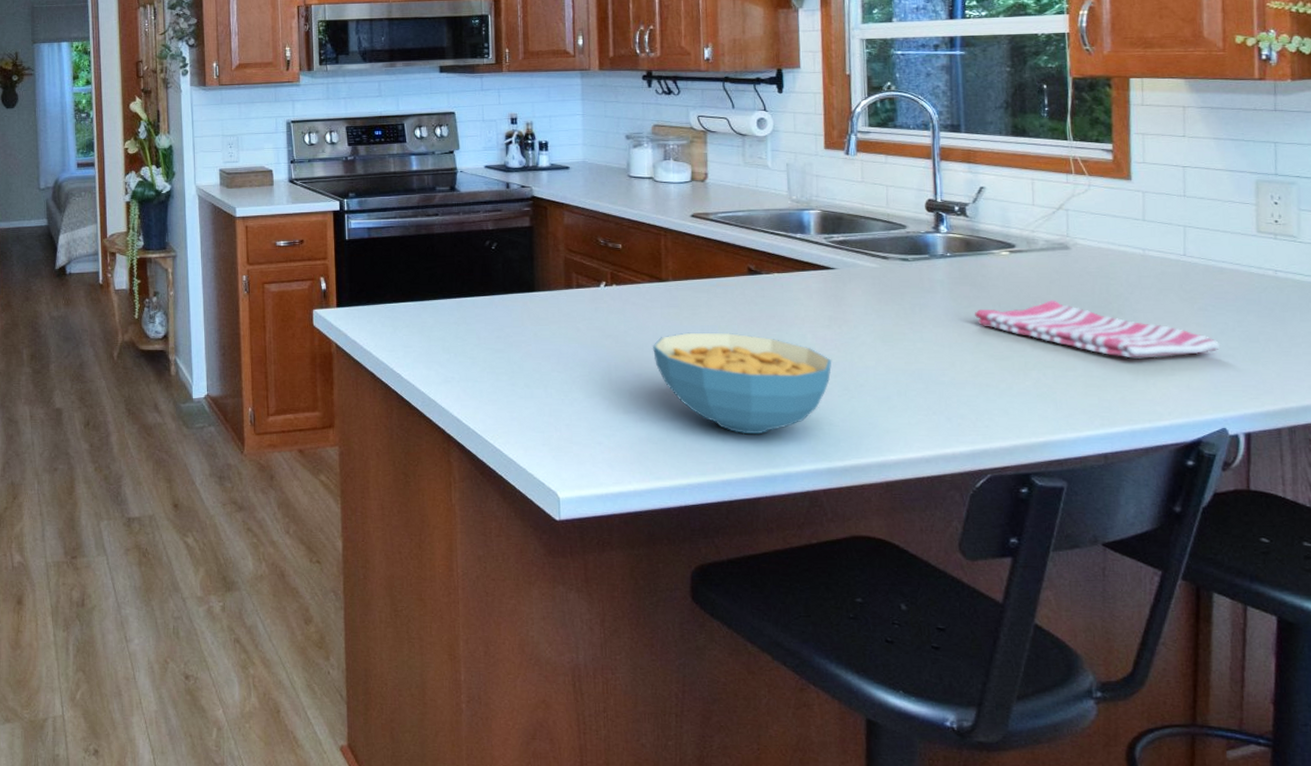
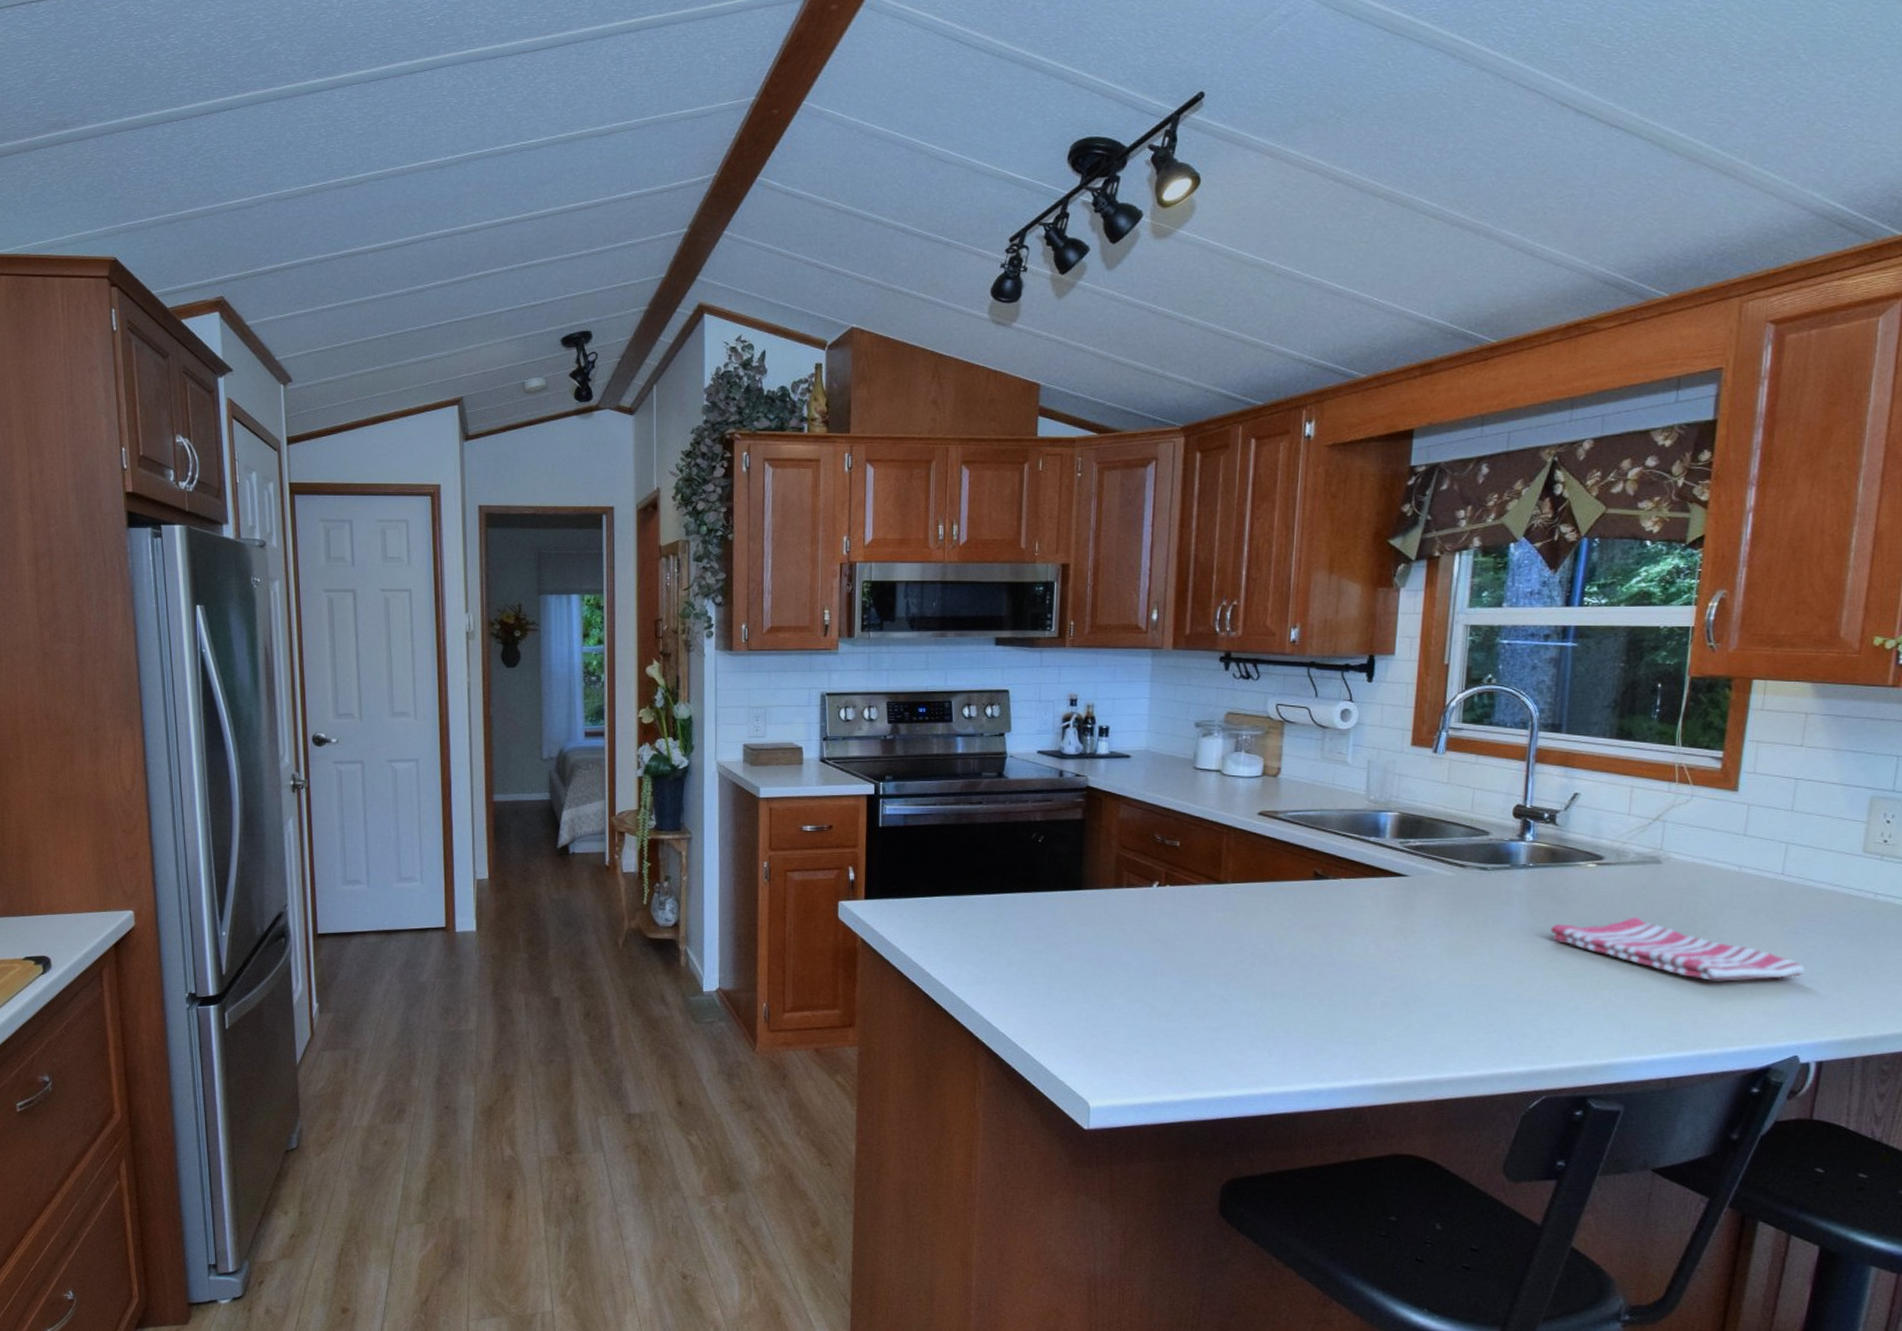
cereal bowl: present [652,332,832,435] -> none [1202,938,1393,1048]

